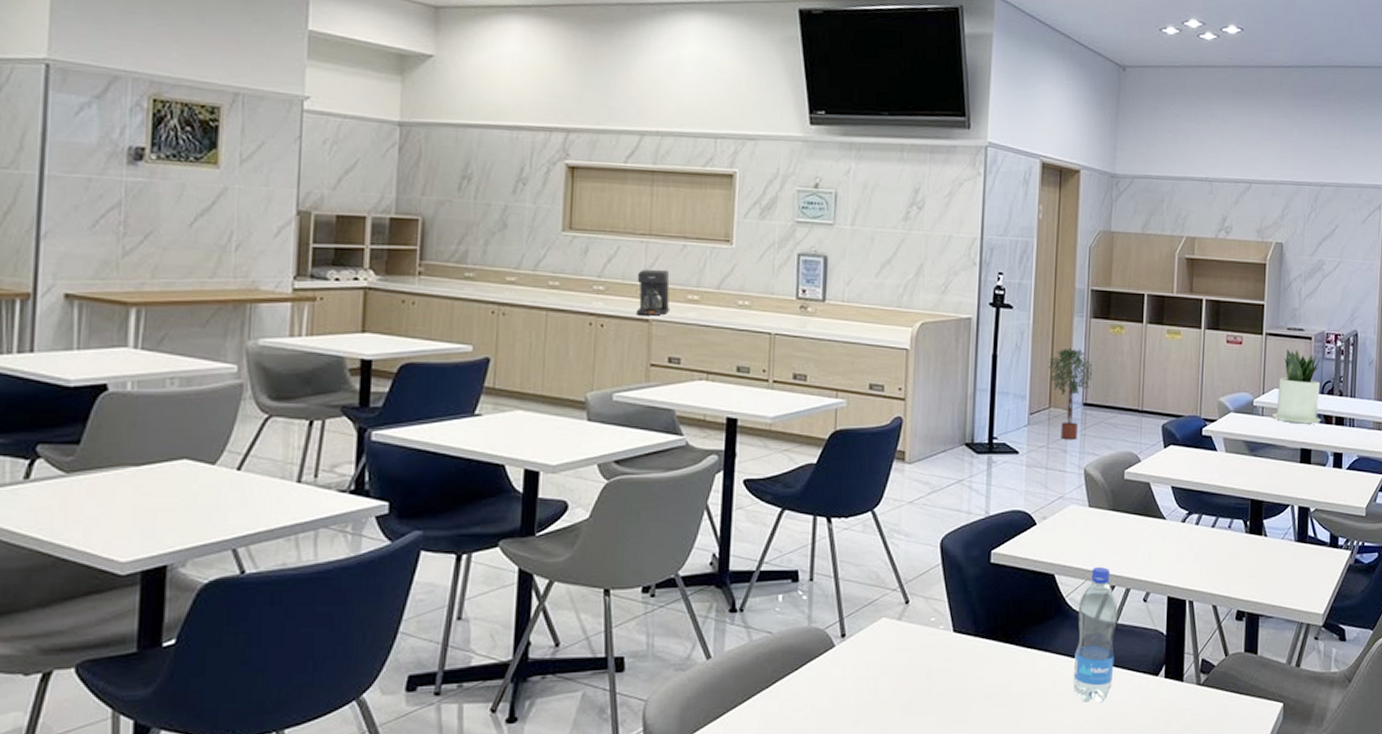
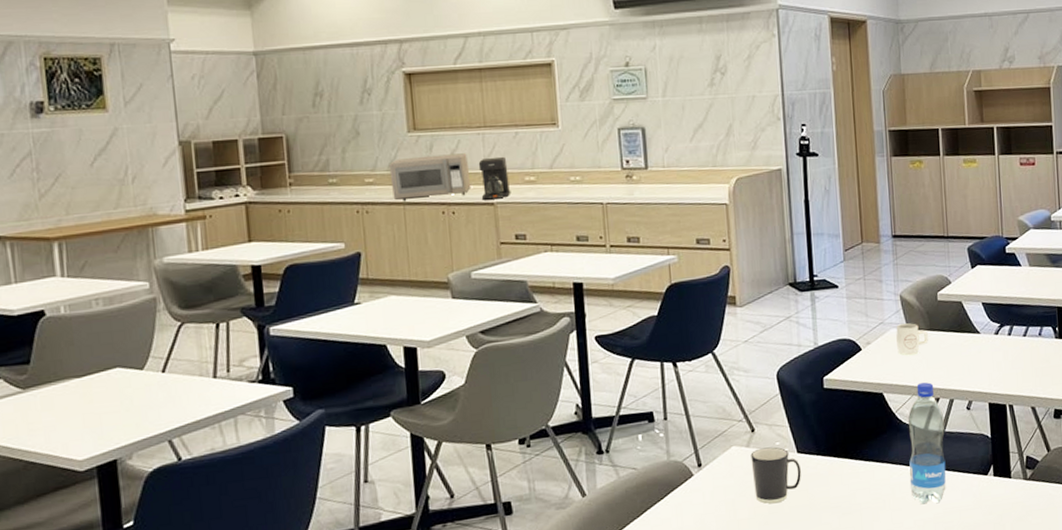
microwave: none [535,259,626,308] -> present [389,153,471,202]
mug: none [900,622,955,687] -> present [750,446,801,504]
potted tree: present [1048,347,1093,439] -> none [856,186,899,270]
mug: none [1075,501,1110,536] -> present [896,323,928,356]

